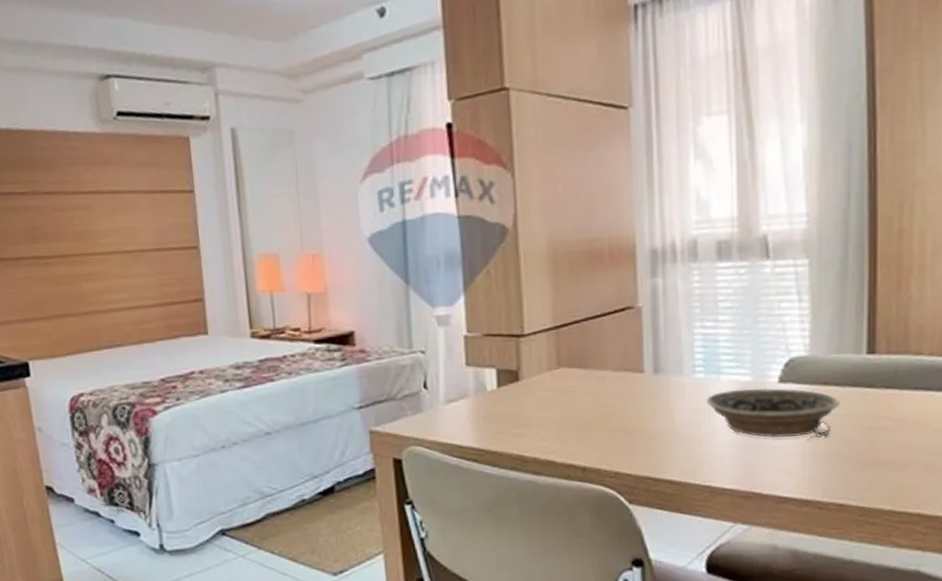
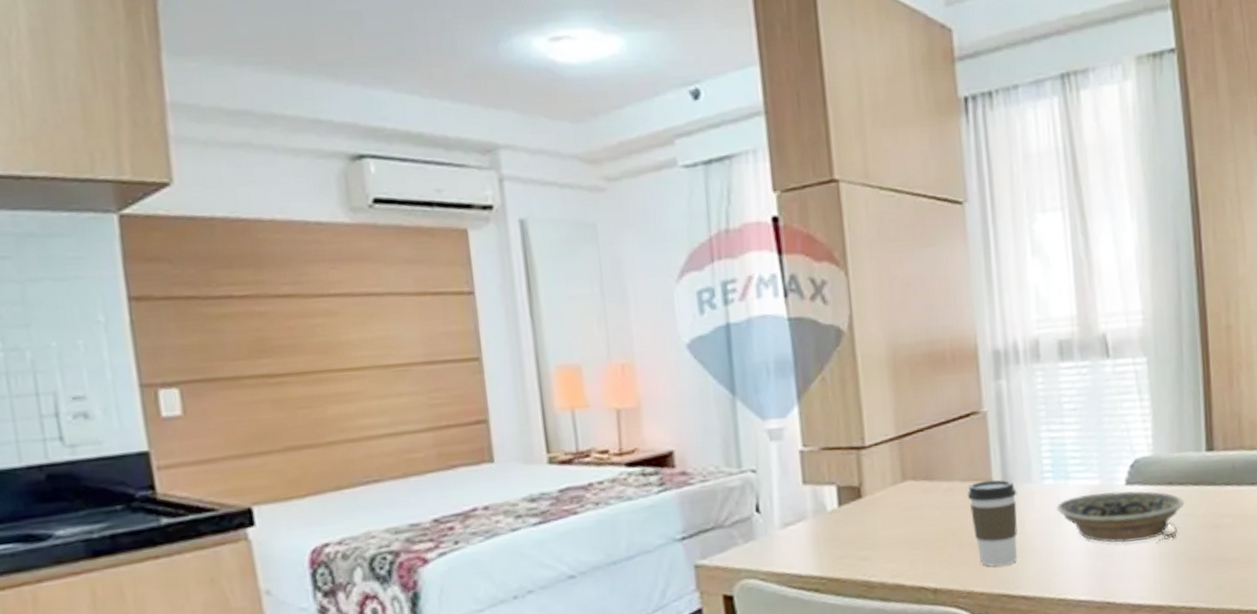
coffee cup: none [618,371,668,451] -> present [967,479,1018,567]

